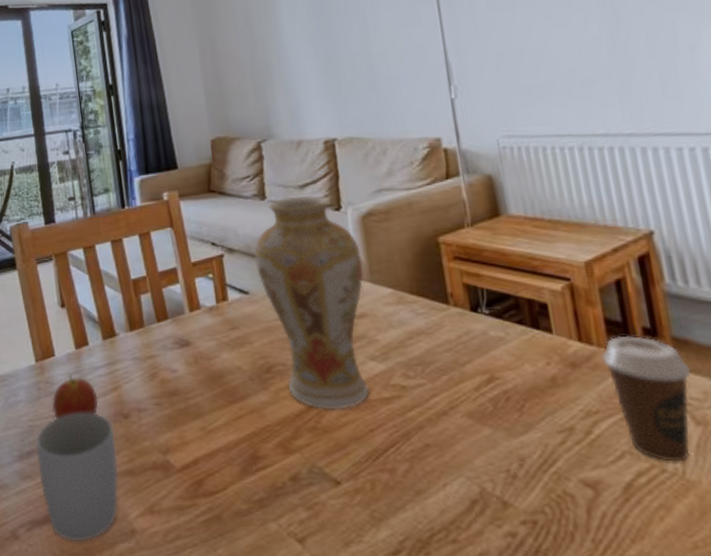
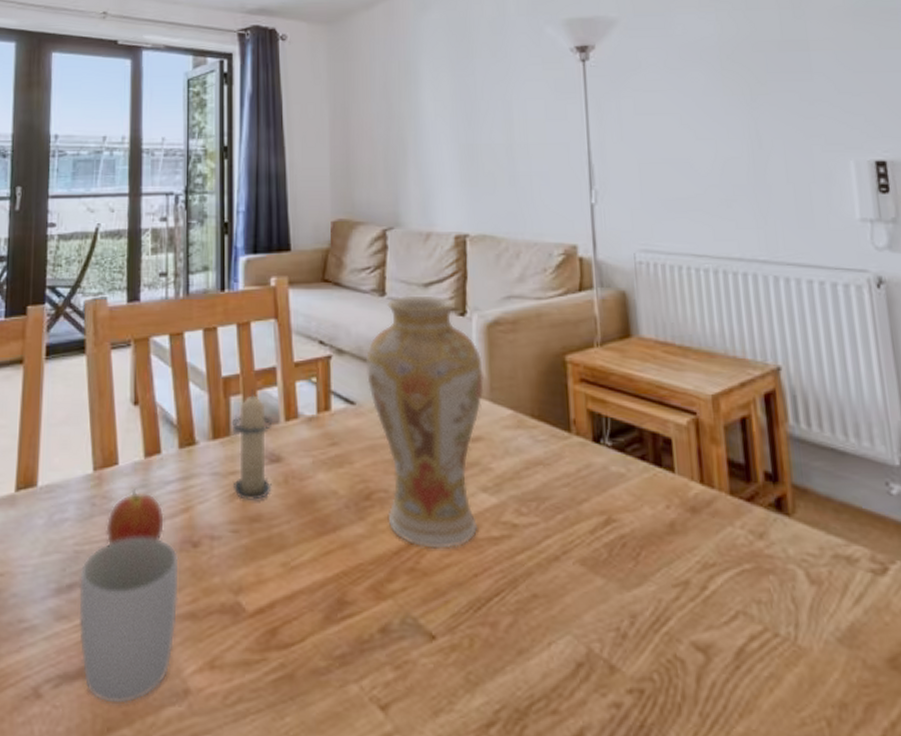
candle: none [145,287,185,378] -> present [232,389,273,500]
coffee cup: present [601,335,691,462] -> none [722,479,808,625]

